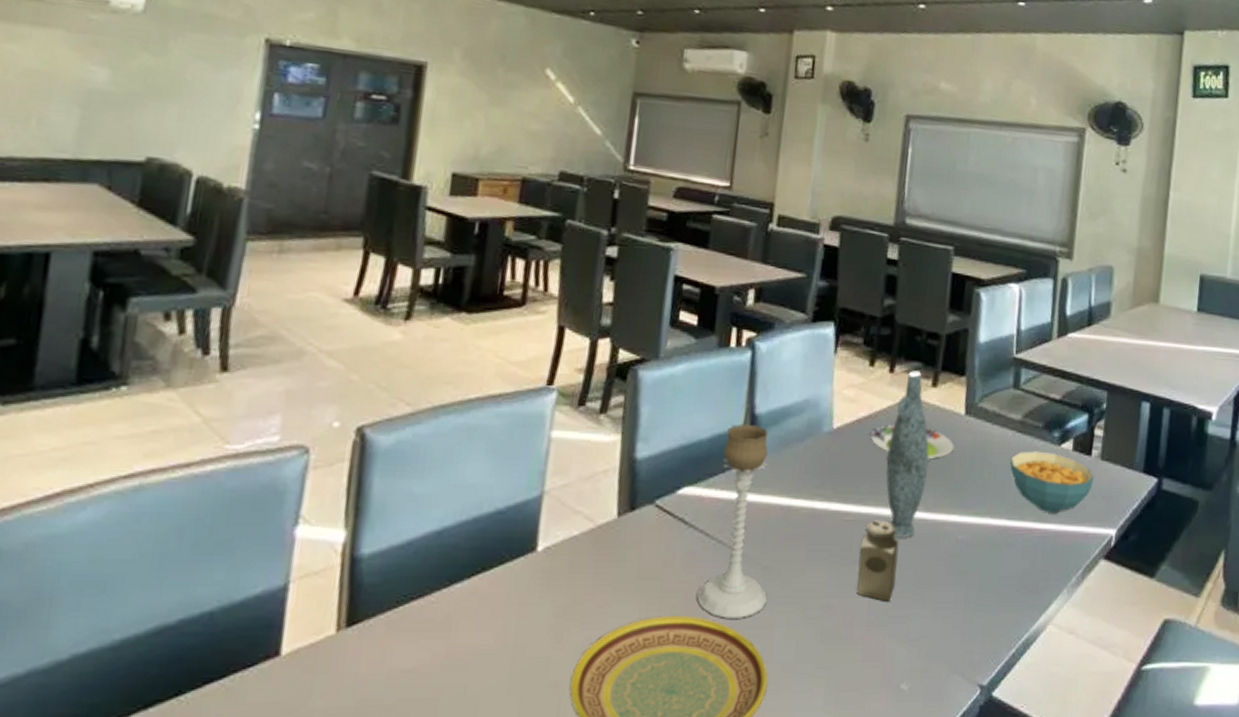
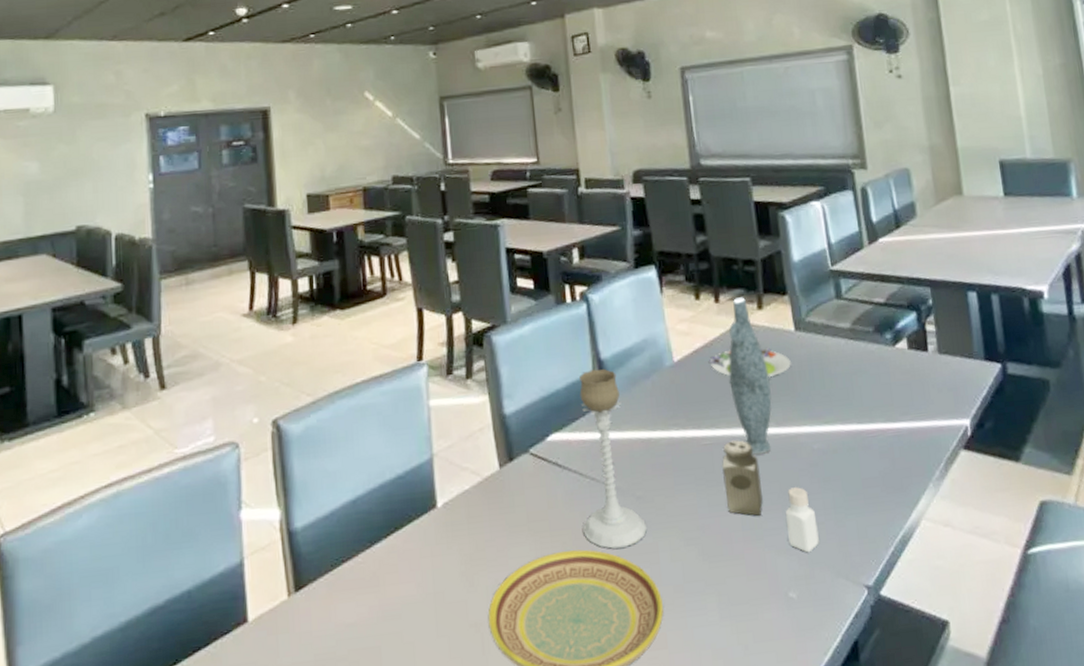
pepper shaker: none [912,577,946,646] -> present [785,487,819,553]
cereal bowl: present [1010,451,1094,514] -> none [848,354,936,412]

